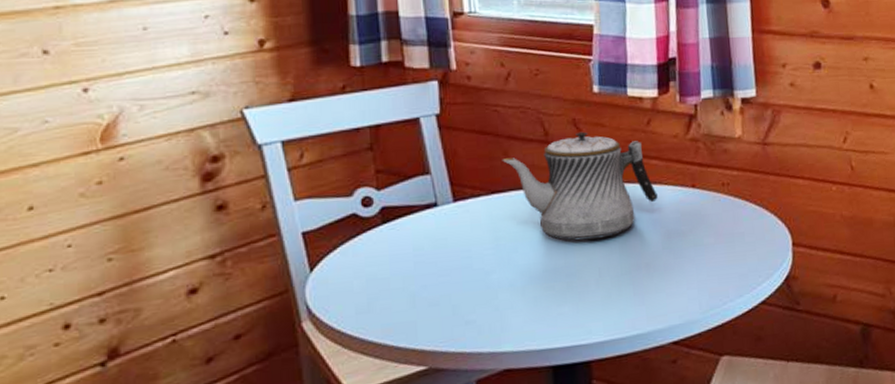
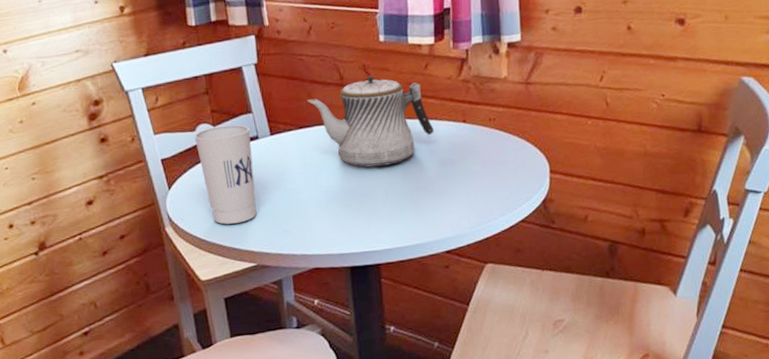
cup: none [350,188,431,316] -> present [194,125,257,225]

